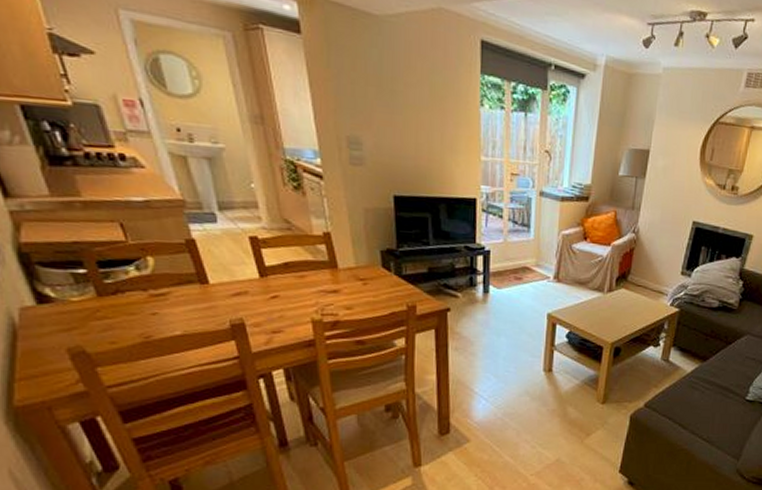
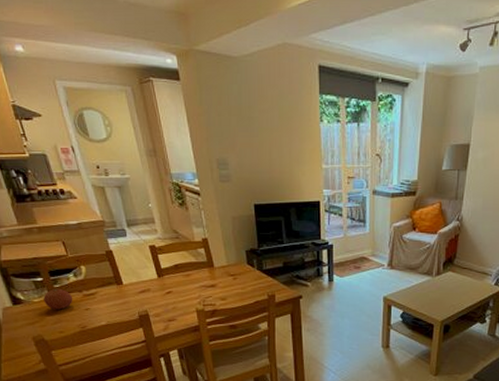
fruit: none [87,284,133,313] -> present [44,288,73,310]

